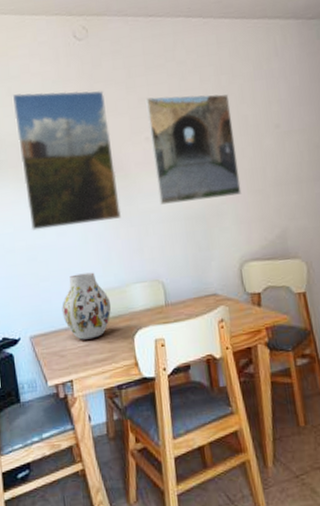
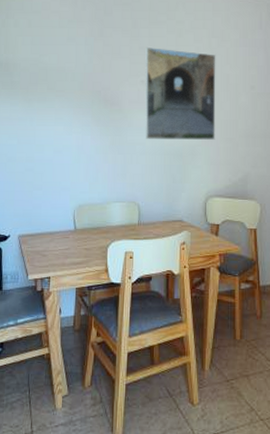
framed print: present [12,90,122,231] -> none [31,26,112,146]
vase: present [62,272,111,340] -> none [49,188,91,244]

